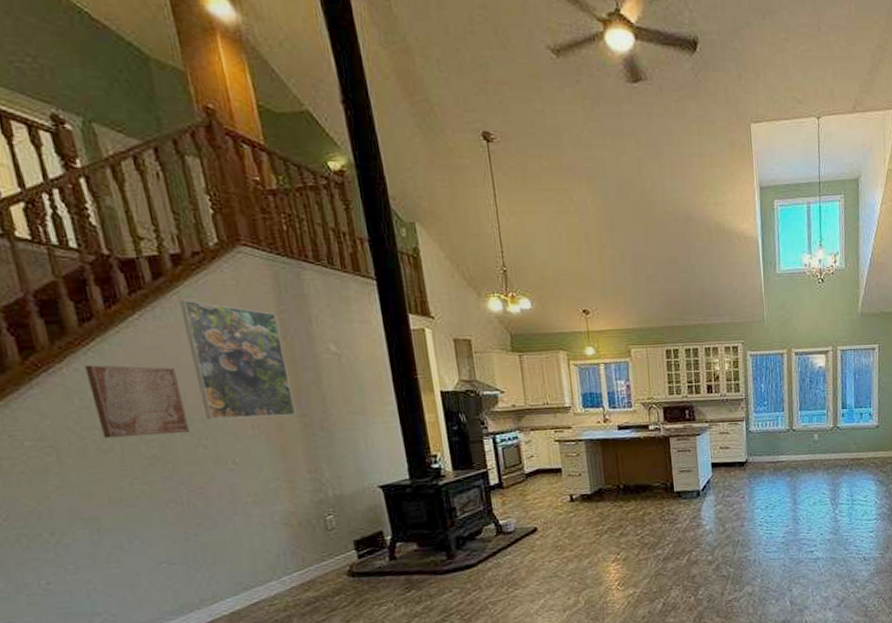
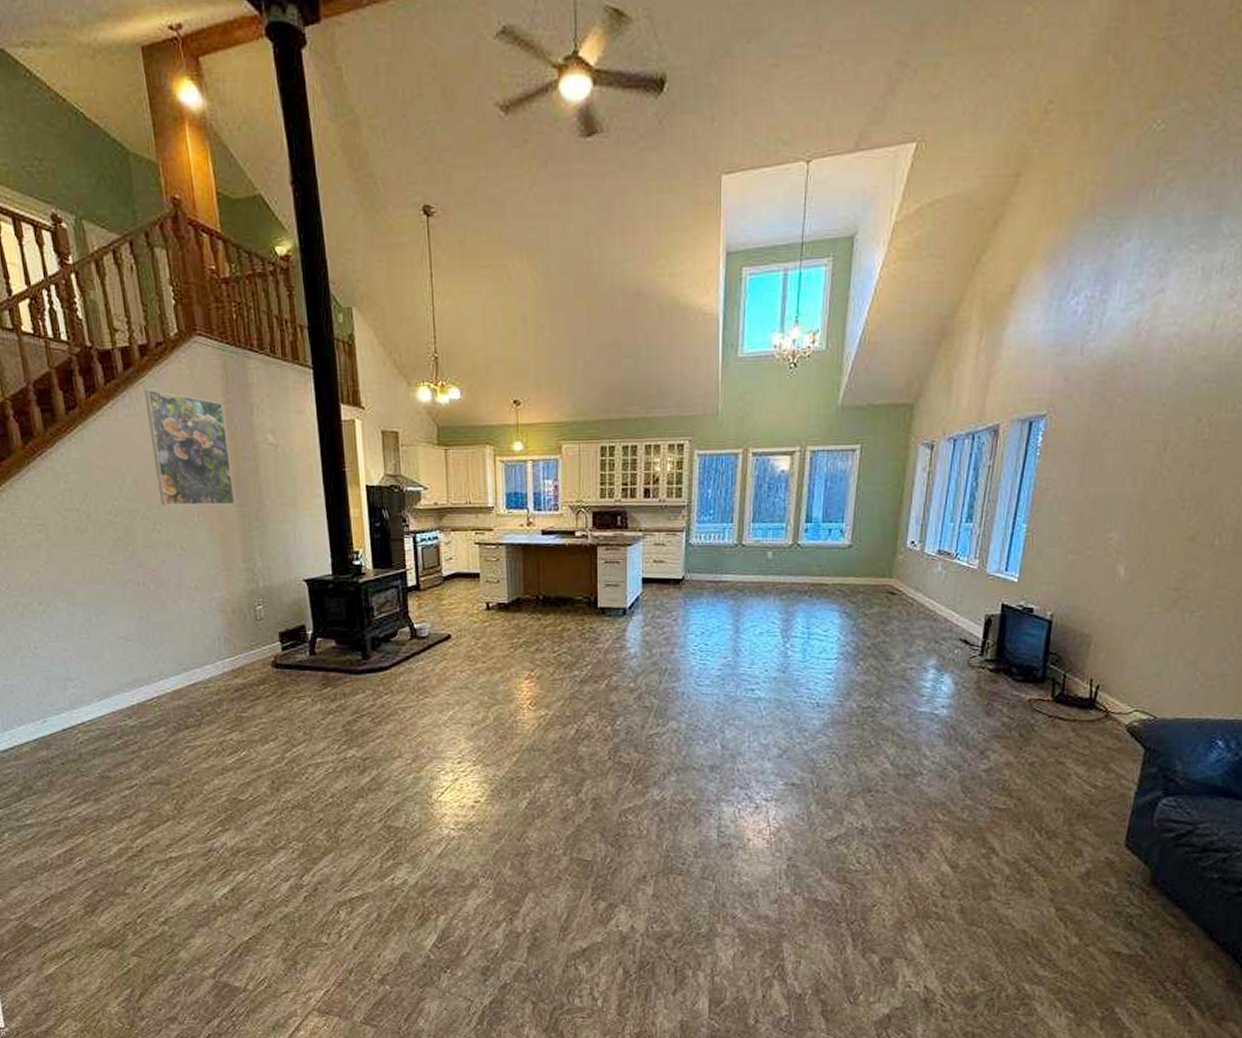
wall art: present [84,365,190,439] -> none [69,450,147,520]

